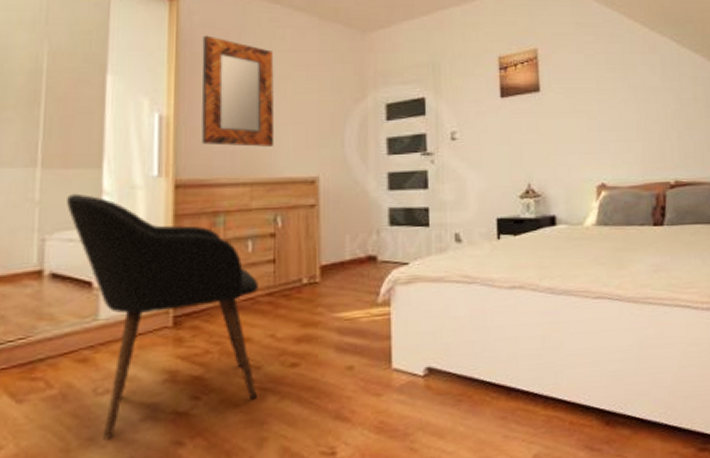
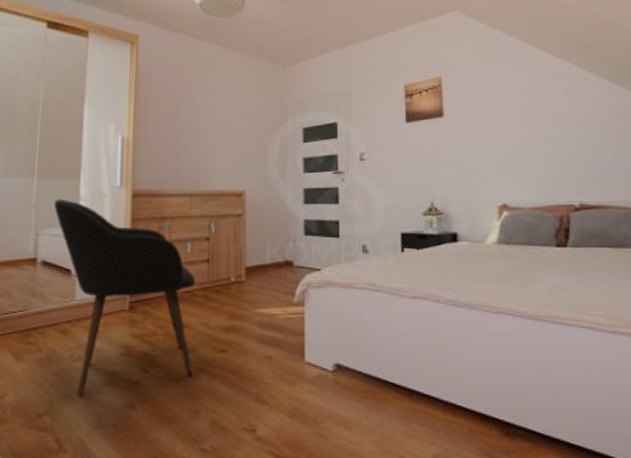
home mirror: present [202,35,274,147] -> none [153,71,211,164]

